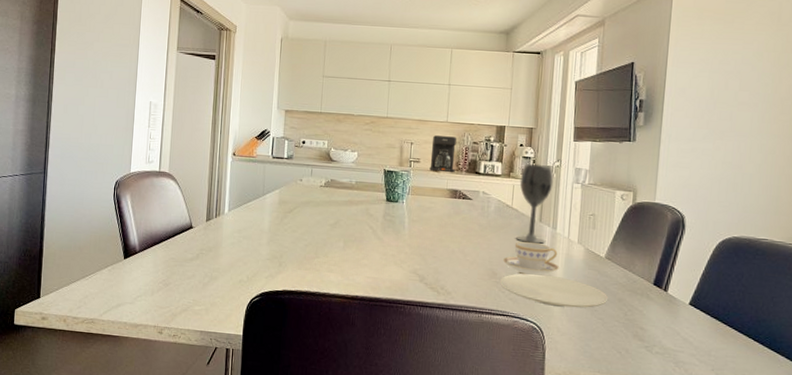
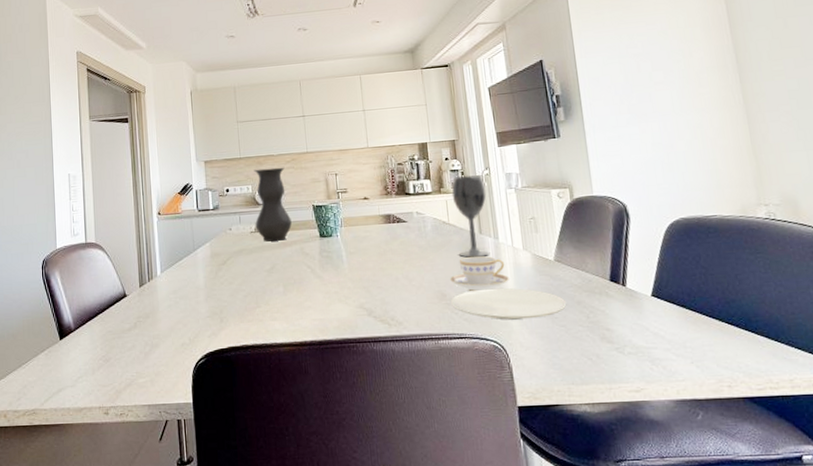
vase: none [326,126,363,199] -> present [254,167,292,242]
coffee maker: present [429,135,456,173] -> none [355,161,385,200]

